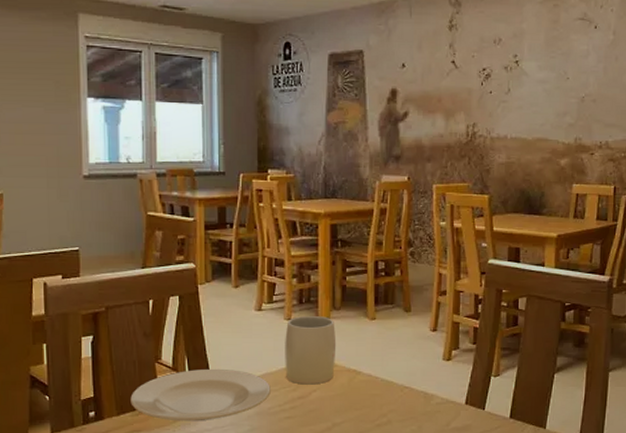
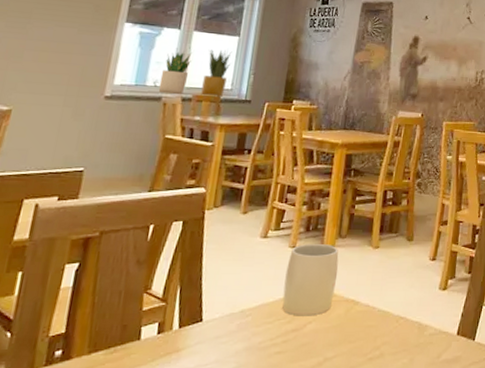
plate: present [130,368,271,421] -> none [106,299,265,360]
planter: none [132,124,159,171] -> present [158,51,193,95]
planter: none [173,120,198,170] -> present [201,49,232,97]

